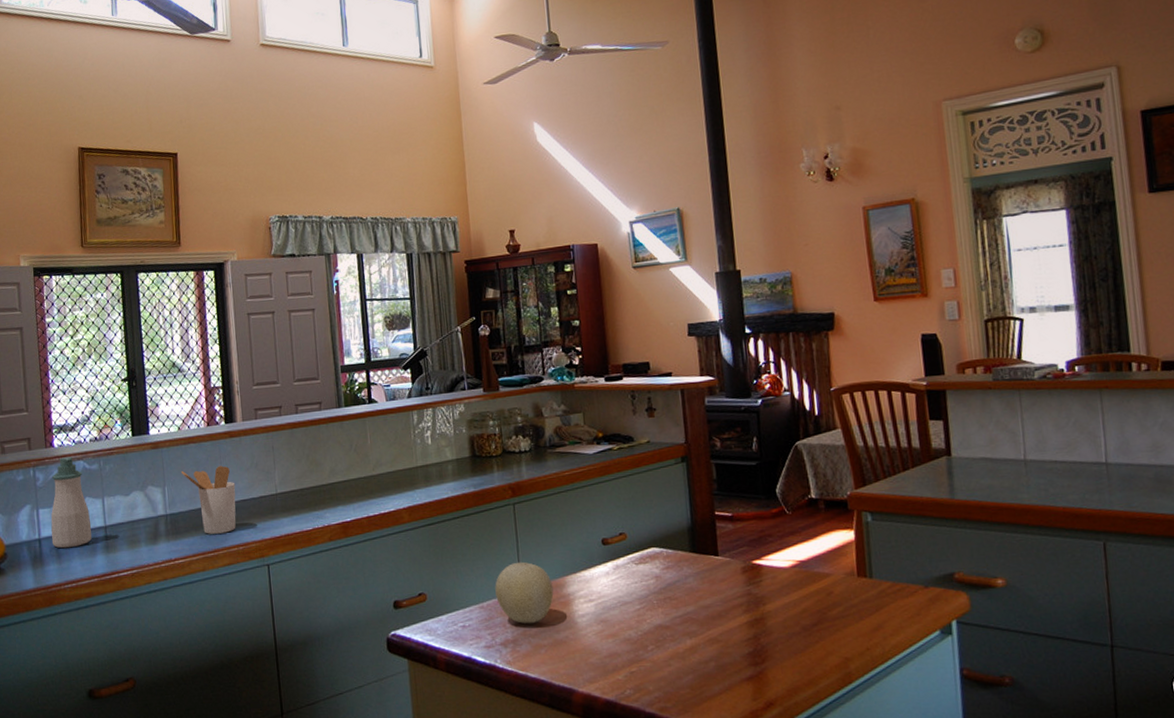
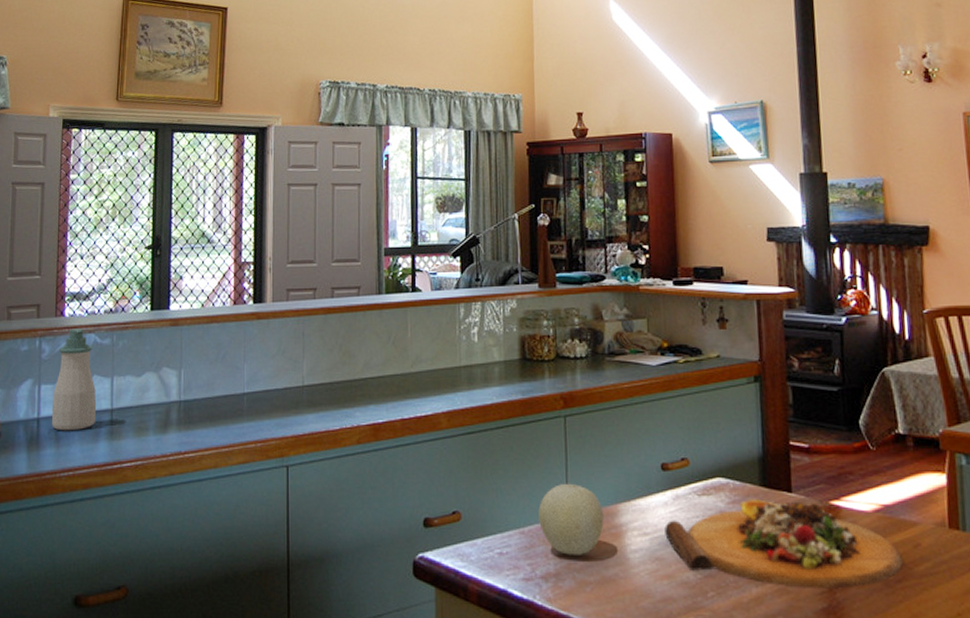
utensil holder: present [180,465,236,534] -> none [200,350,259,426]
cutting board: none [607,563,818,637] -> present [665,499,903,589]

